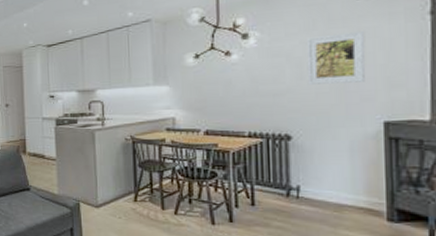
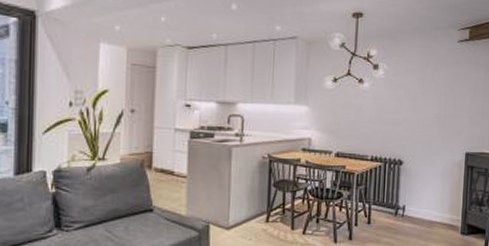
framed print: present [306,30,366,85] -> none [418,75,460,119]

